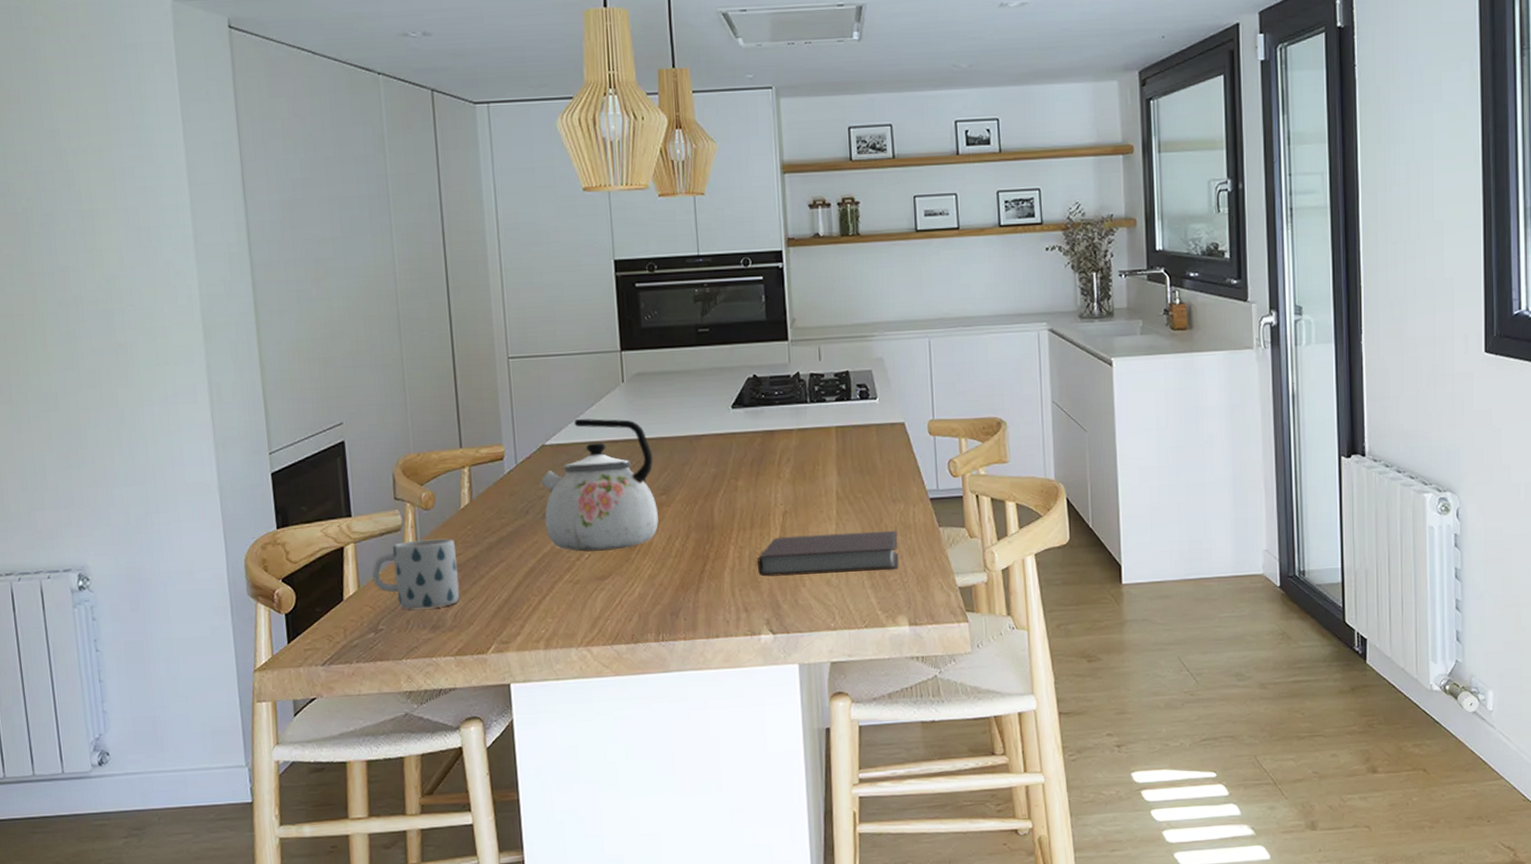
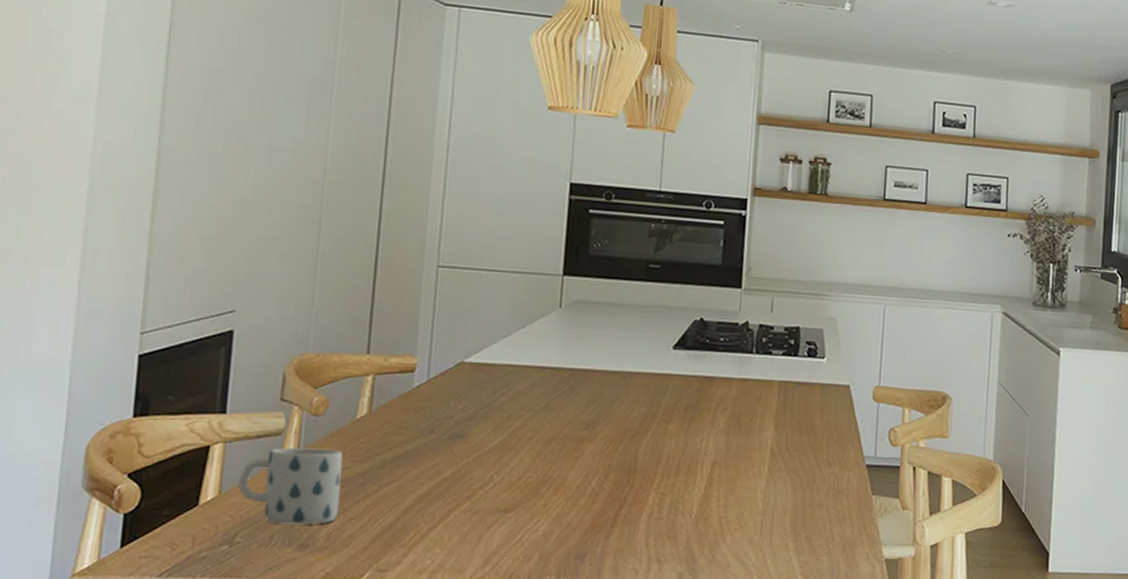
kettle: present [541,418,659,552] -> none [449,340,581,482]
notebook: present [758,530,899,577] -> none [677,487,829,535]

